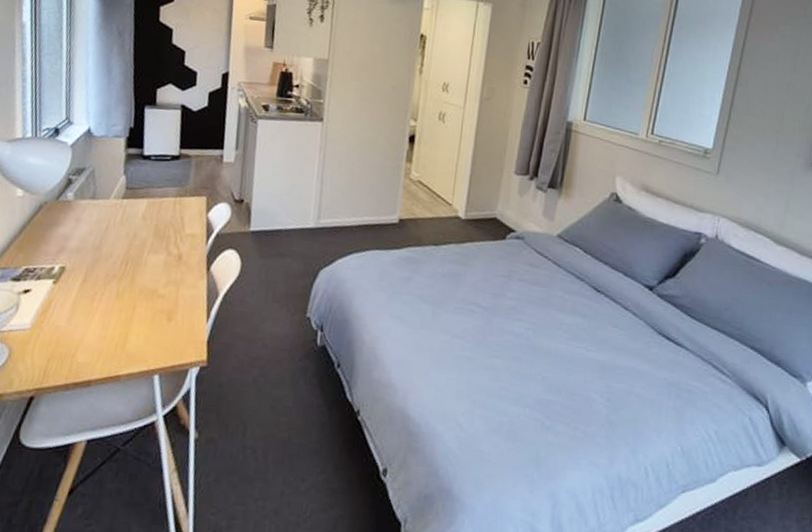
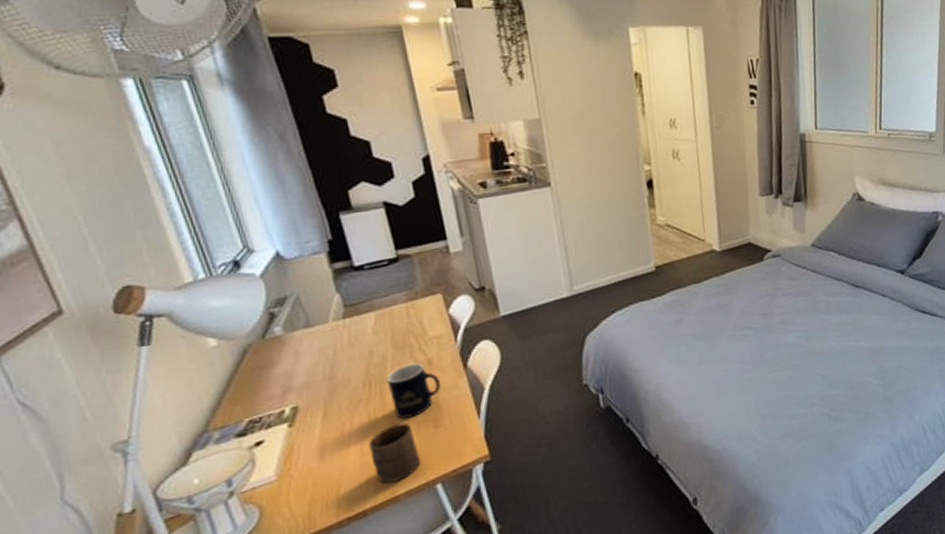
cup: none [108,306,149,362] -> present [369,422,421,483]
mug: none [139,253,184,304] -> present [386,363,441,419]

